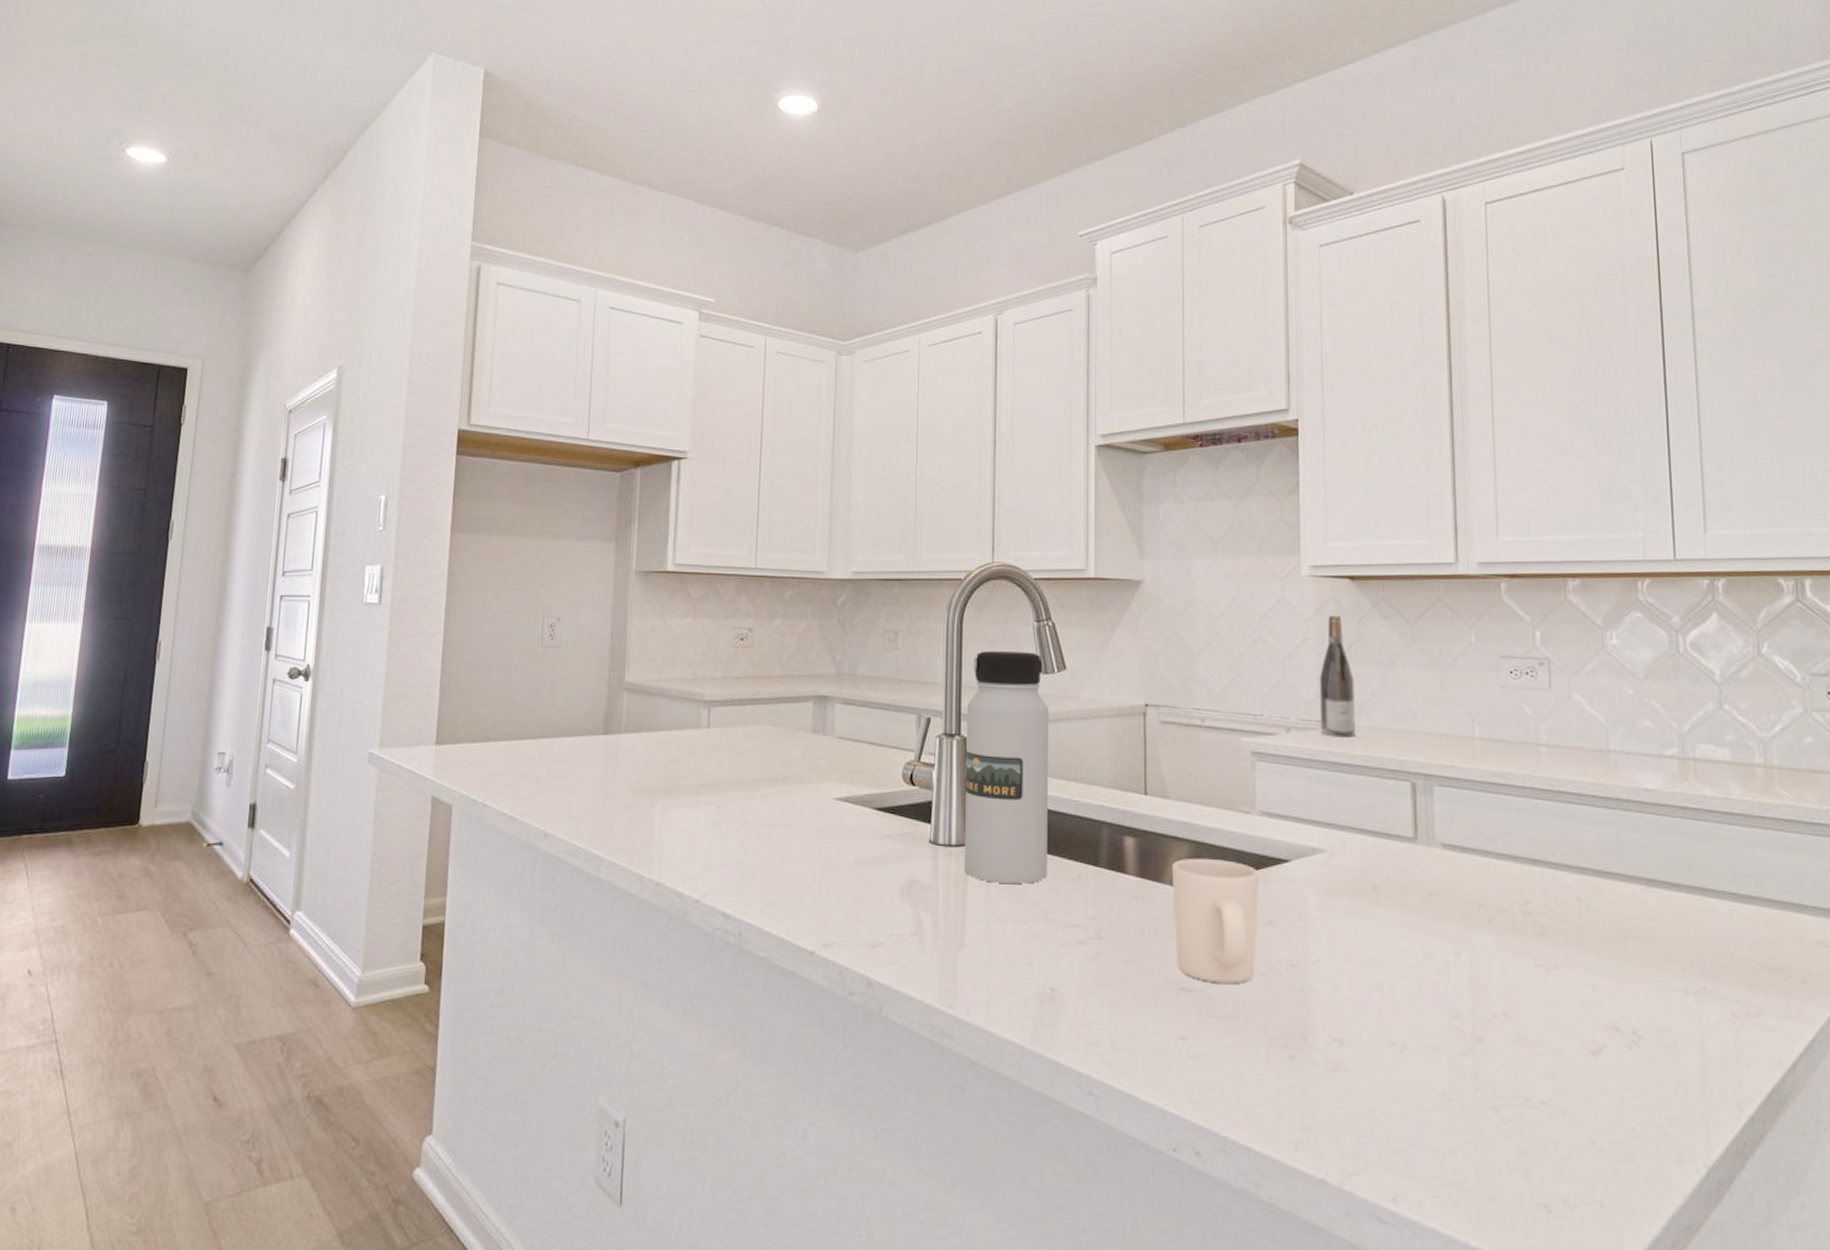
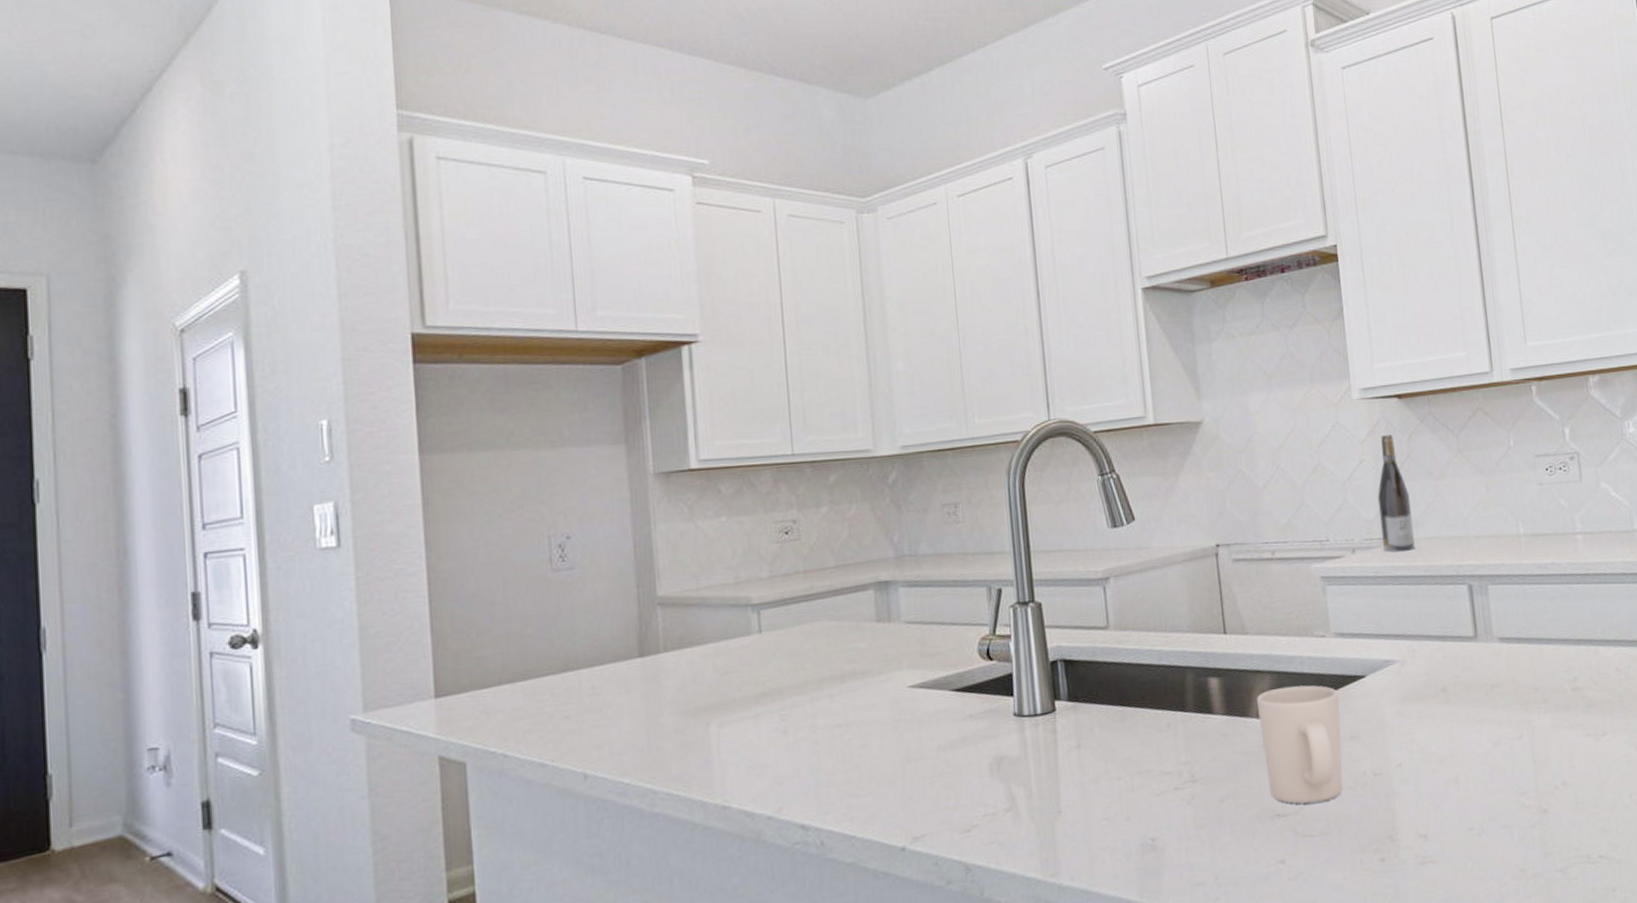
water bottle: present [963,651,1050,884] -> none [1038,507,1137,745]

